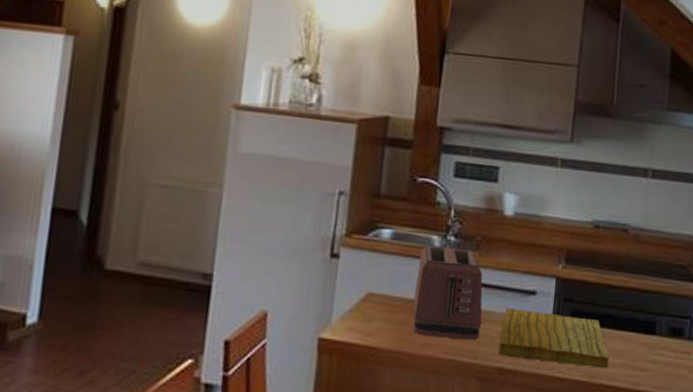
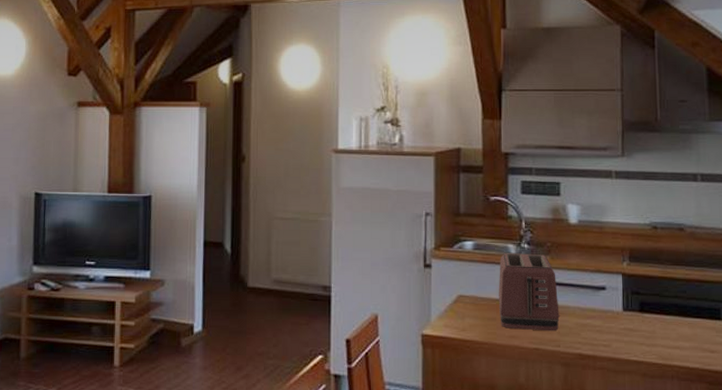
cutting board: present [498,307,609,369] -> none [577,302,680,352]

